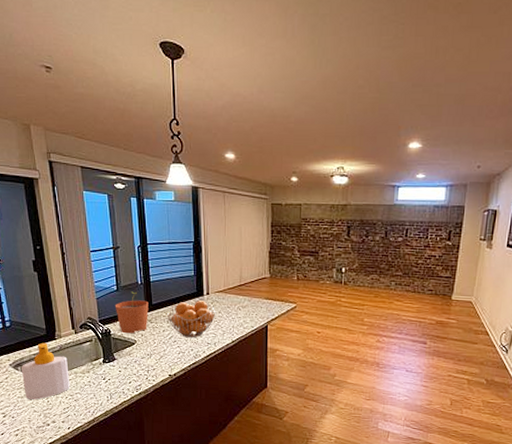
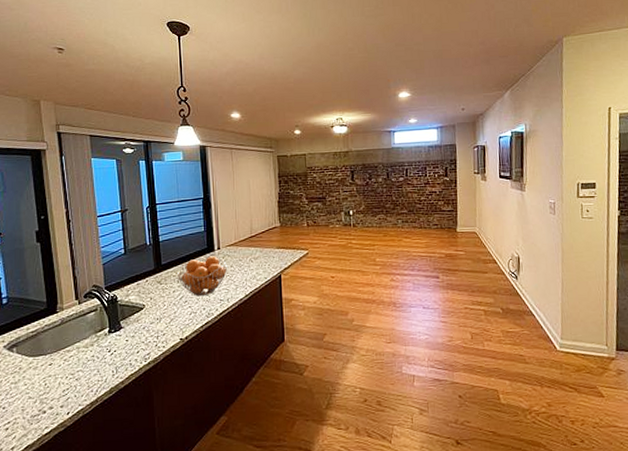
soap bottle: present [21,342,70,400] -> none [16,317,72,385]
plant pot: present [115,291,149,334] -> none [122,253,158,299]

